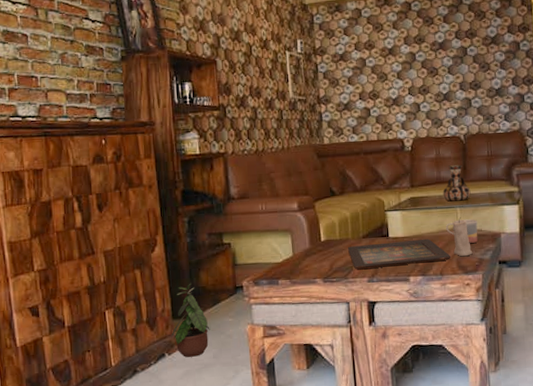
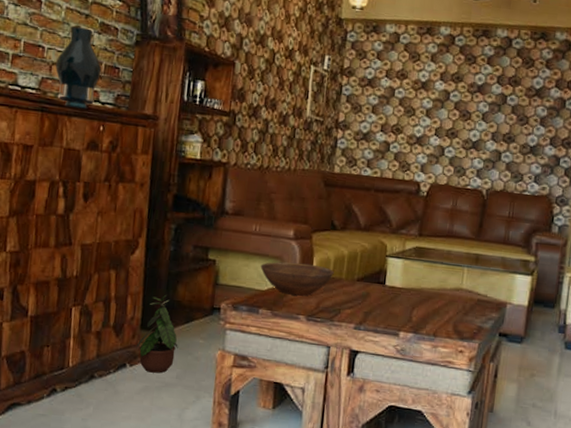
vase: none [51,53,95,128] -> present [55,26,102,109]
bowl: none [272,230,341,262] -> present [260,261,334,296]
icon panel: present [347,238,451,270] -> none [338,287,449,322]
decorative vase: present [442,164,471,202] -> none [451,220,483,262]
mug: present [445,219,479,244] -> none [447,280,484,309]
candle: present [452,217,473,257] -> none [451,278,473,322]

